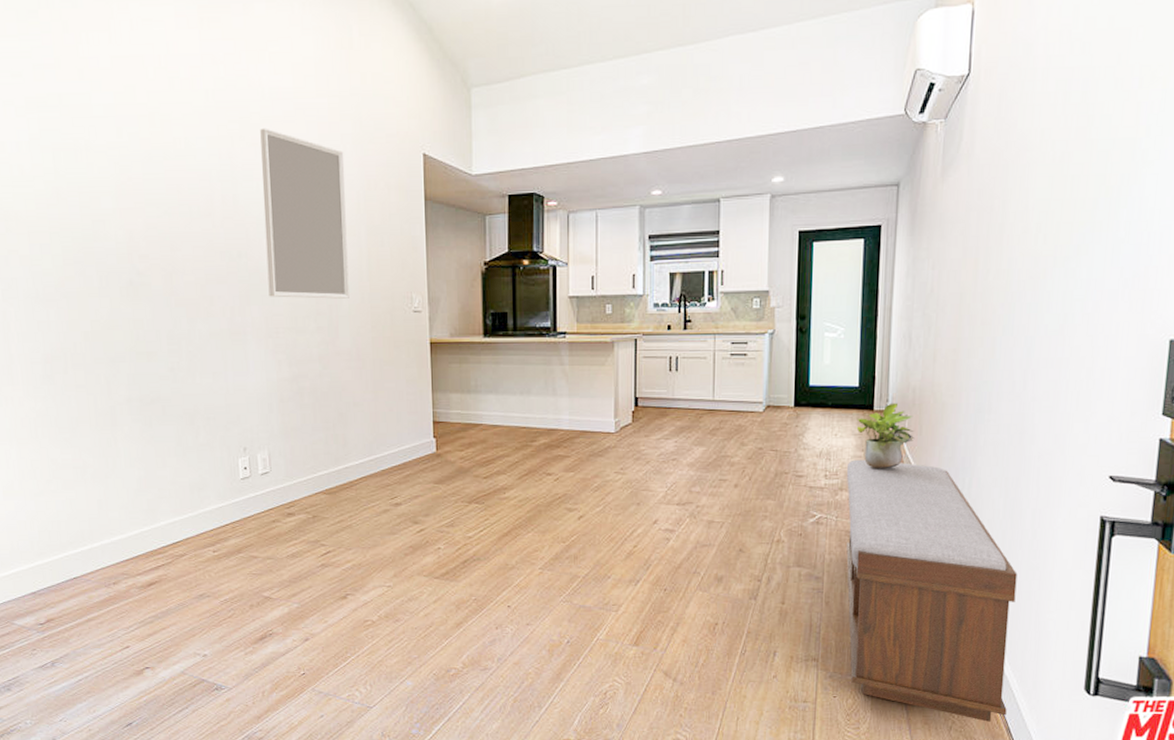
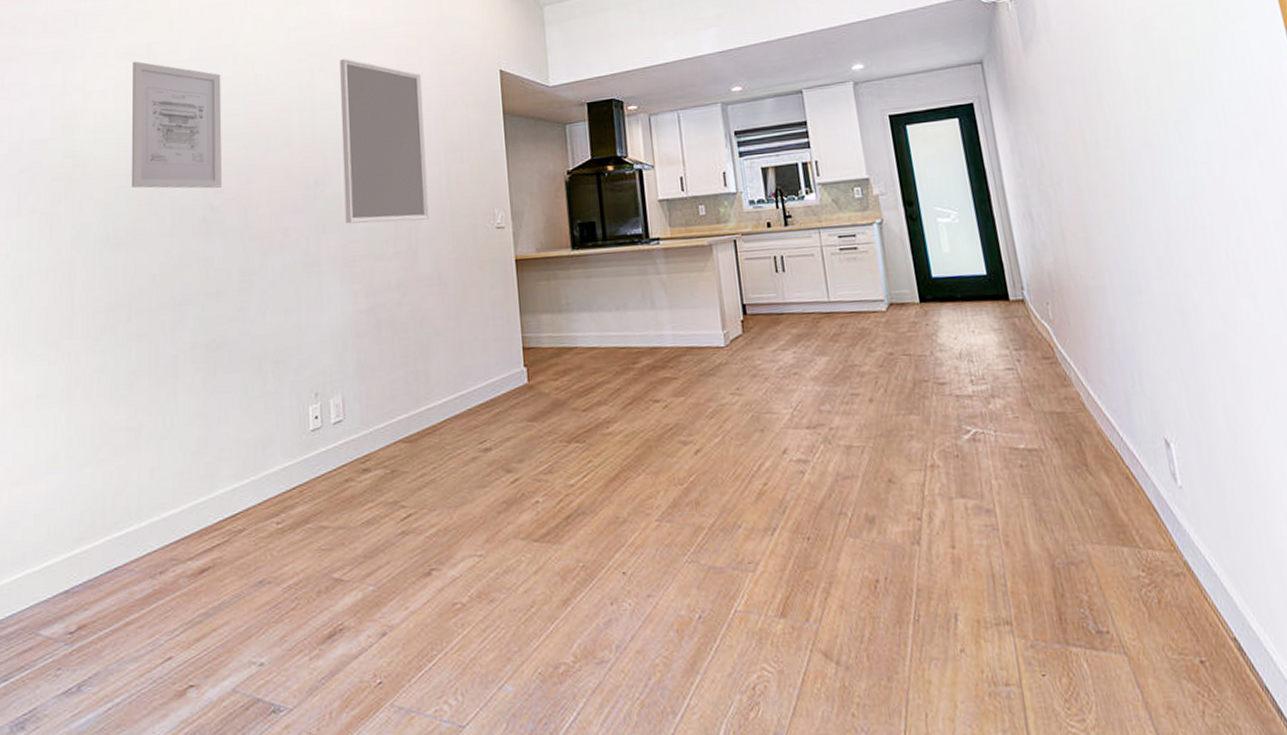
wall art: none [44,112,146,253] -> present [131,61,222,189]
bench: present [846,459,1017,722] -> none [993,358,1271,701]
potted plant: present [857,402,915,468] -> none [992,290,1063,368]

